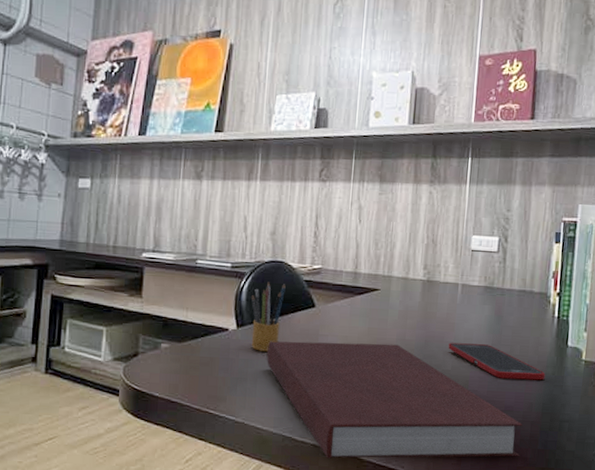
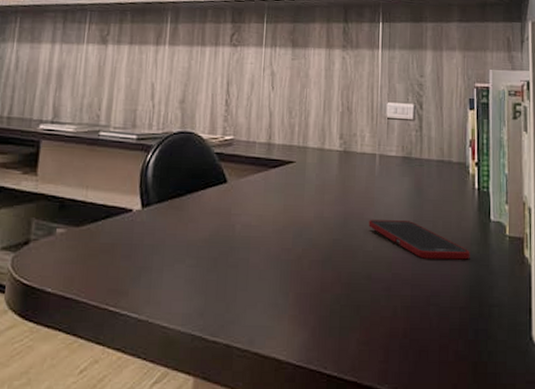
pencil box: present [251,282,286,352] -> none [157,155,196,235]
notebook: present [266,341,523,459] -> none [174,222,451,361]

